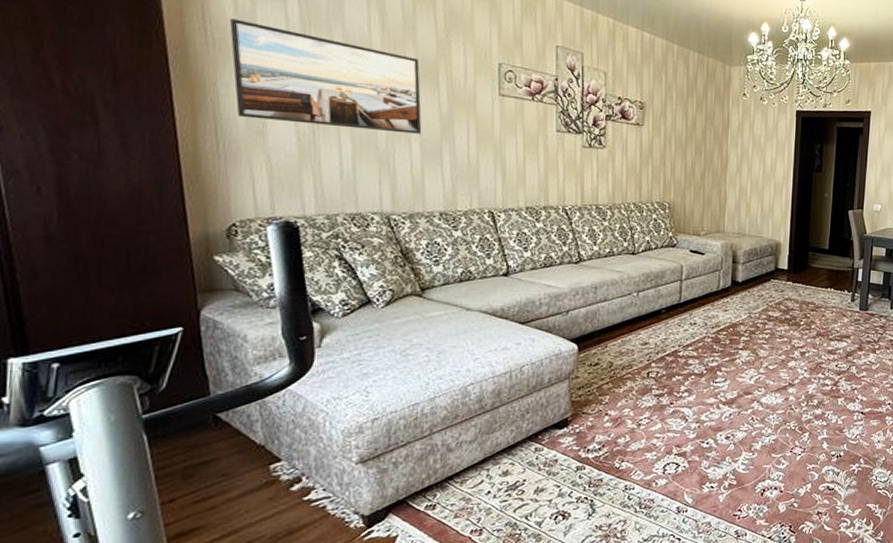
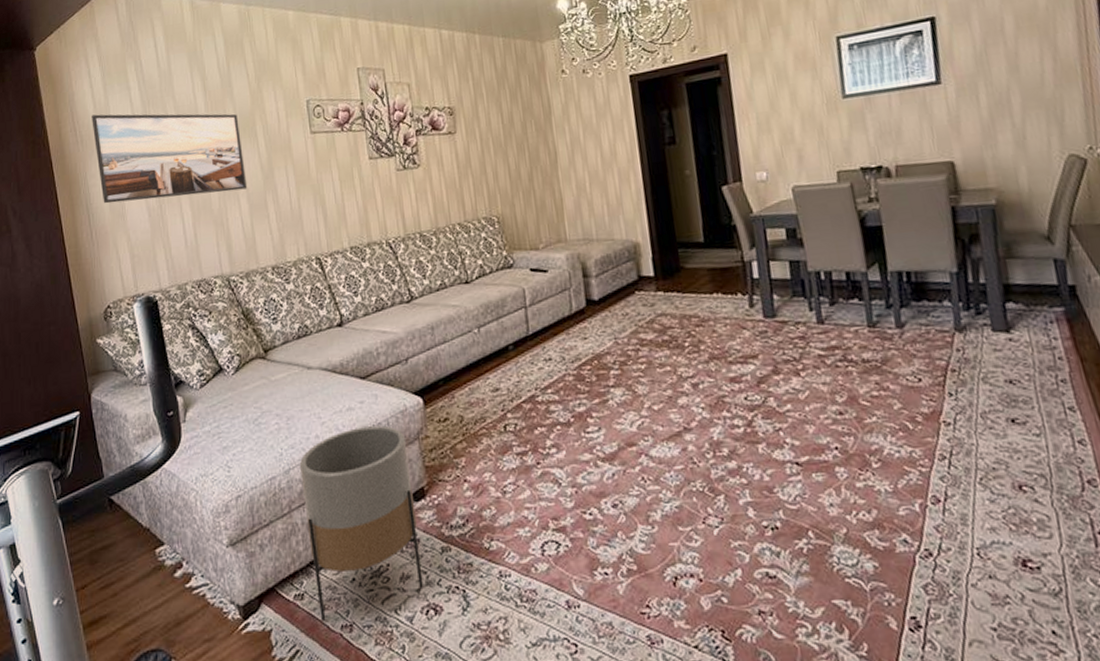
planter: none [446,365,557,527] -> present [300,425,424,621]

